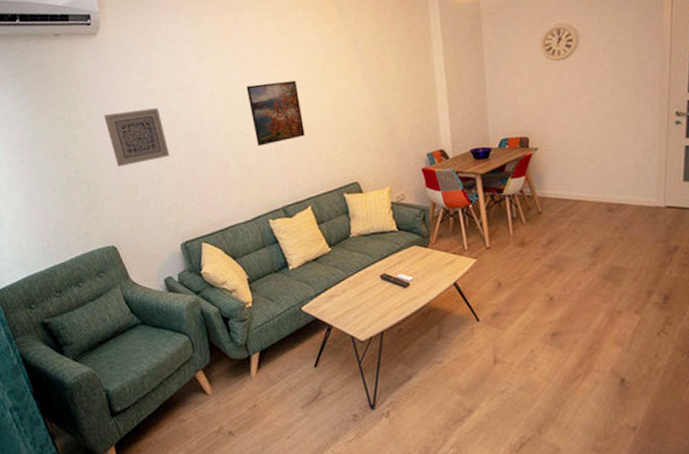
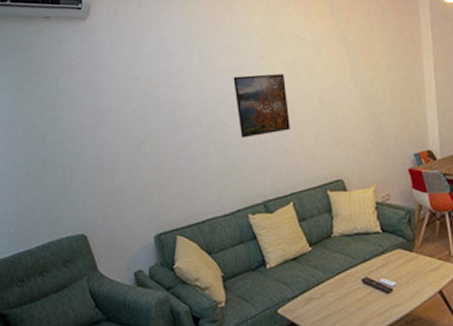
wall art: present [104,107,170,168] -> none [86,94,151,153]

